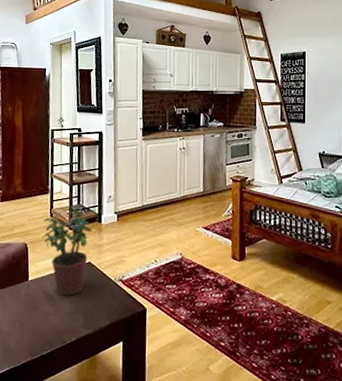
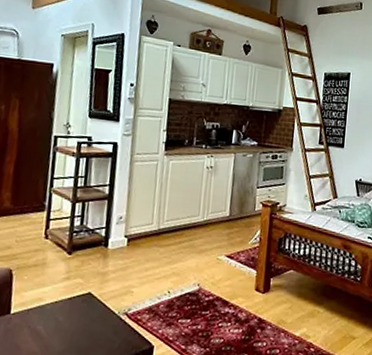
potted plant: present [41,205,92,296] -> none [31,226,96,332]

